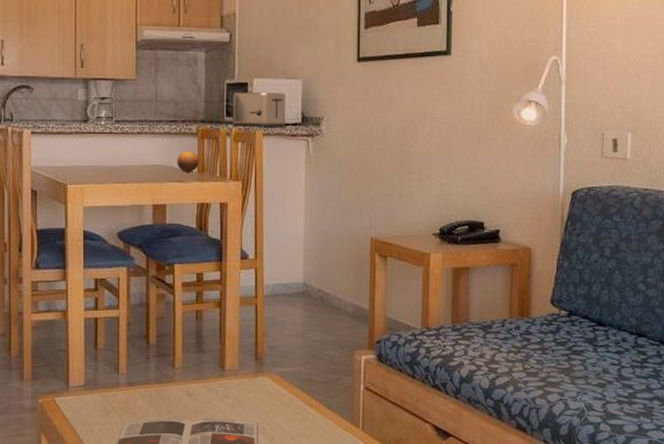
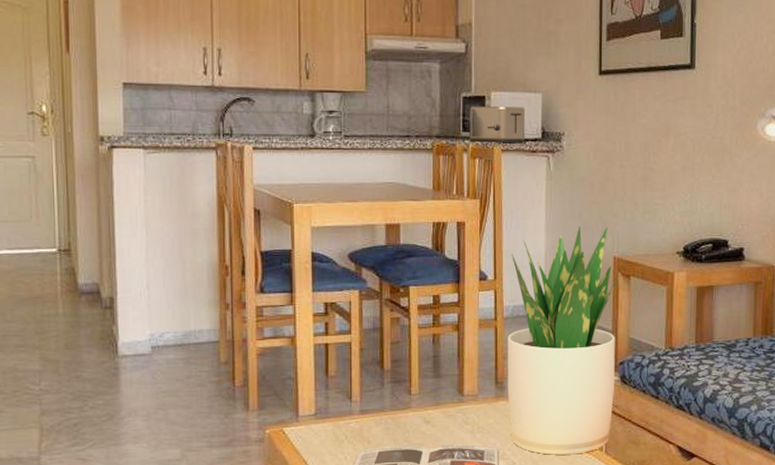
fruit: present [177,151,199,172] -> none [411,167,434,190]
planter: none [266,208,377,431] -> present [507,227,620,455]

